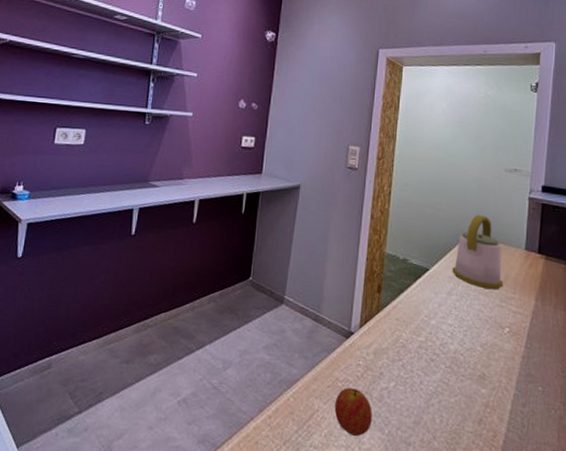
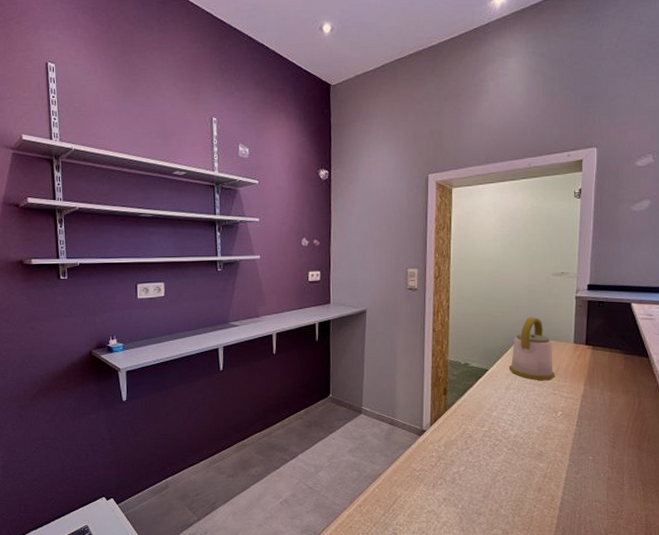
fruit: present [334,388,372,436] -> none [414,476,447,512]

